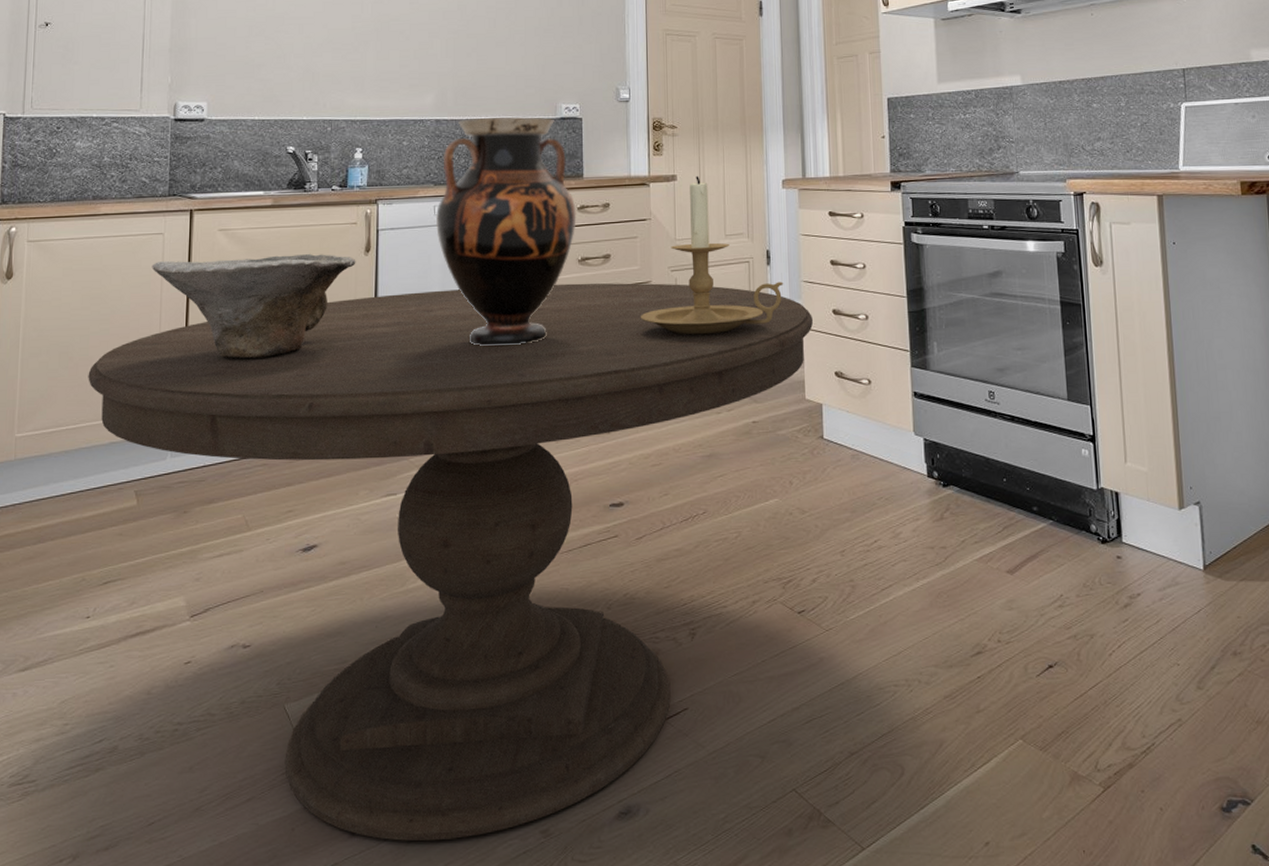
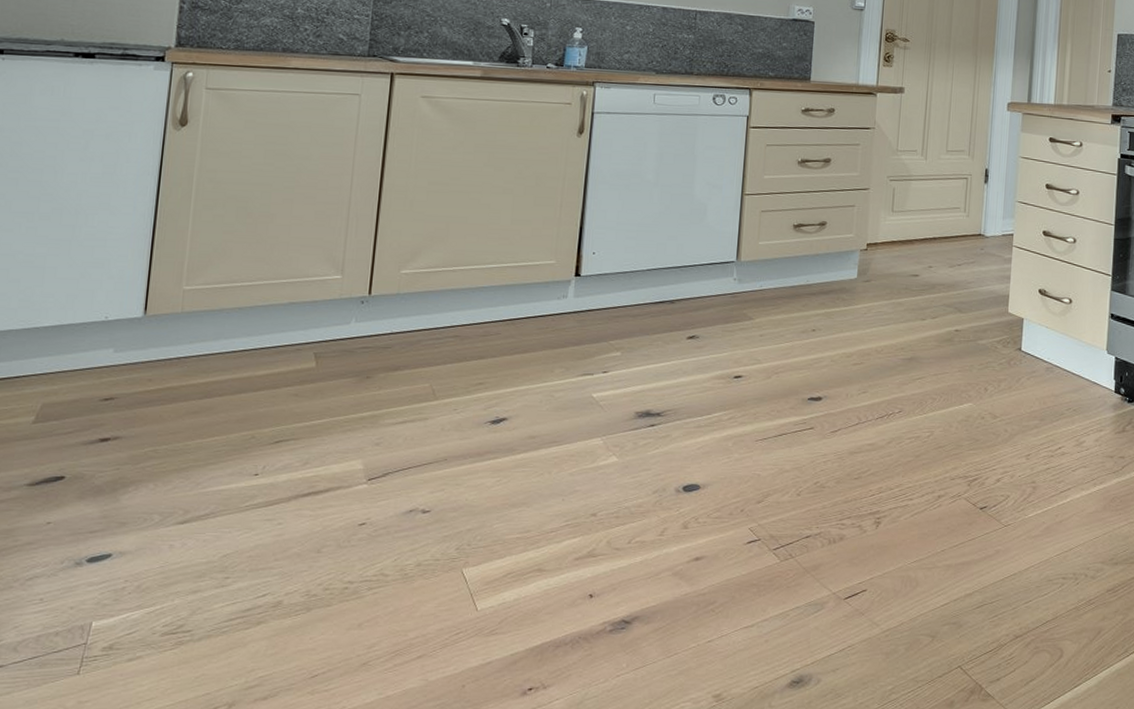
dining table: present [88,283,813,842] -> none [268,178,1023,701]
bowl: present [151,253,356,360] -> none [345,122,568,232]
vase: present [436,116,576,347] -> none [654,10,801,240]
candle holder: present [640,176,784,335] -> none [855,91,999,245]

